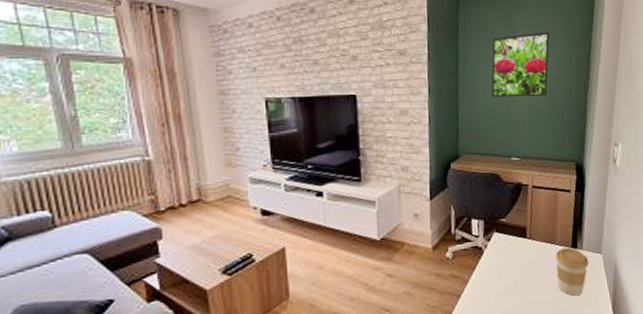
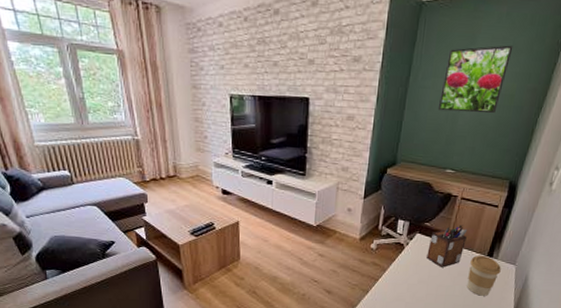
desk organizer: none [509,216,547,269] -> present [427,225,468,267]

